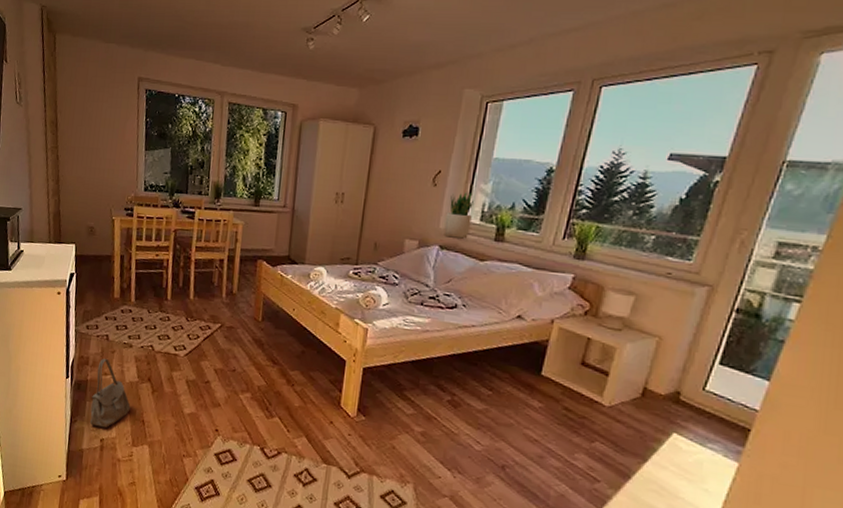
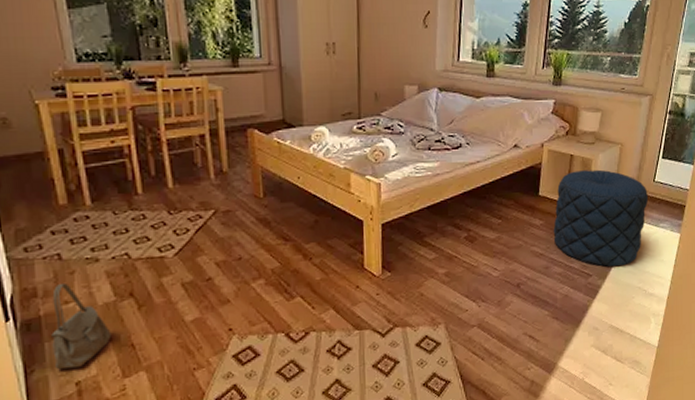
planter: present [444,192,475,239] -> none [440,31,465,79]
pouf: none [553,356,694,482] -> present [553,169,649,267]

